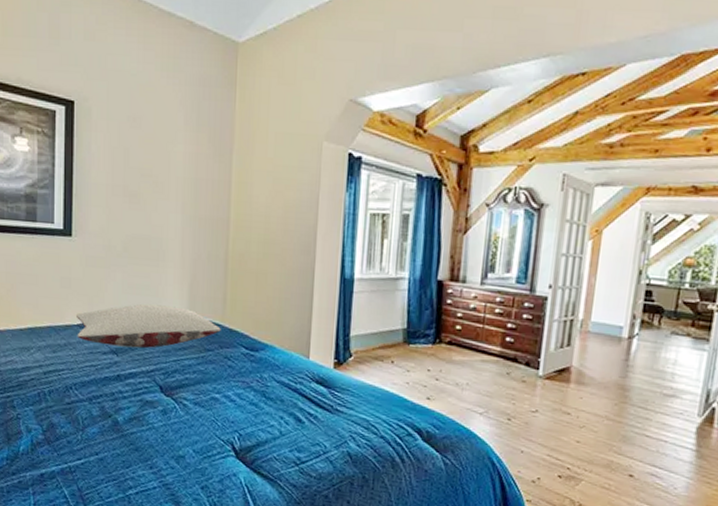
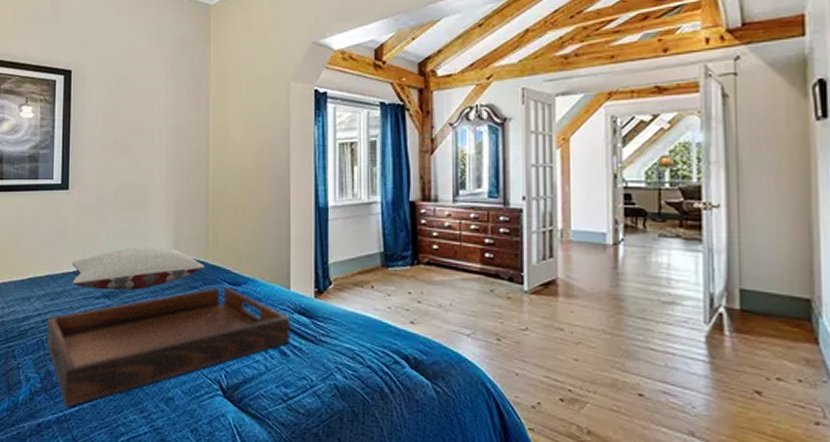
serving tray: none [49,351,309,460] -> present [47,287,292,407]

